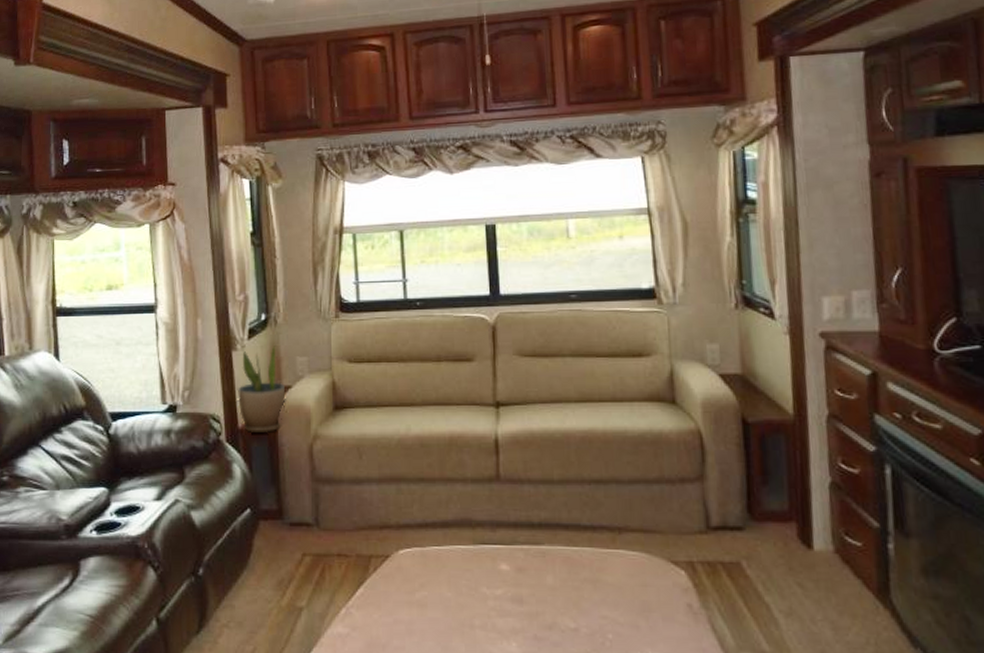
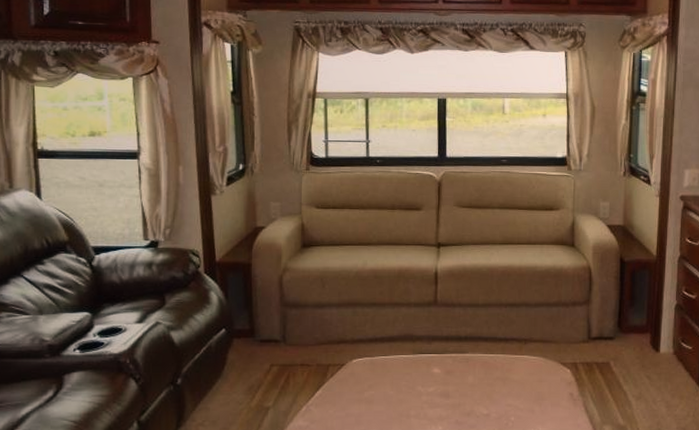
potted plant: present [238,345,285,433] -> none [216,192,259,266]

